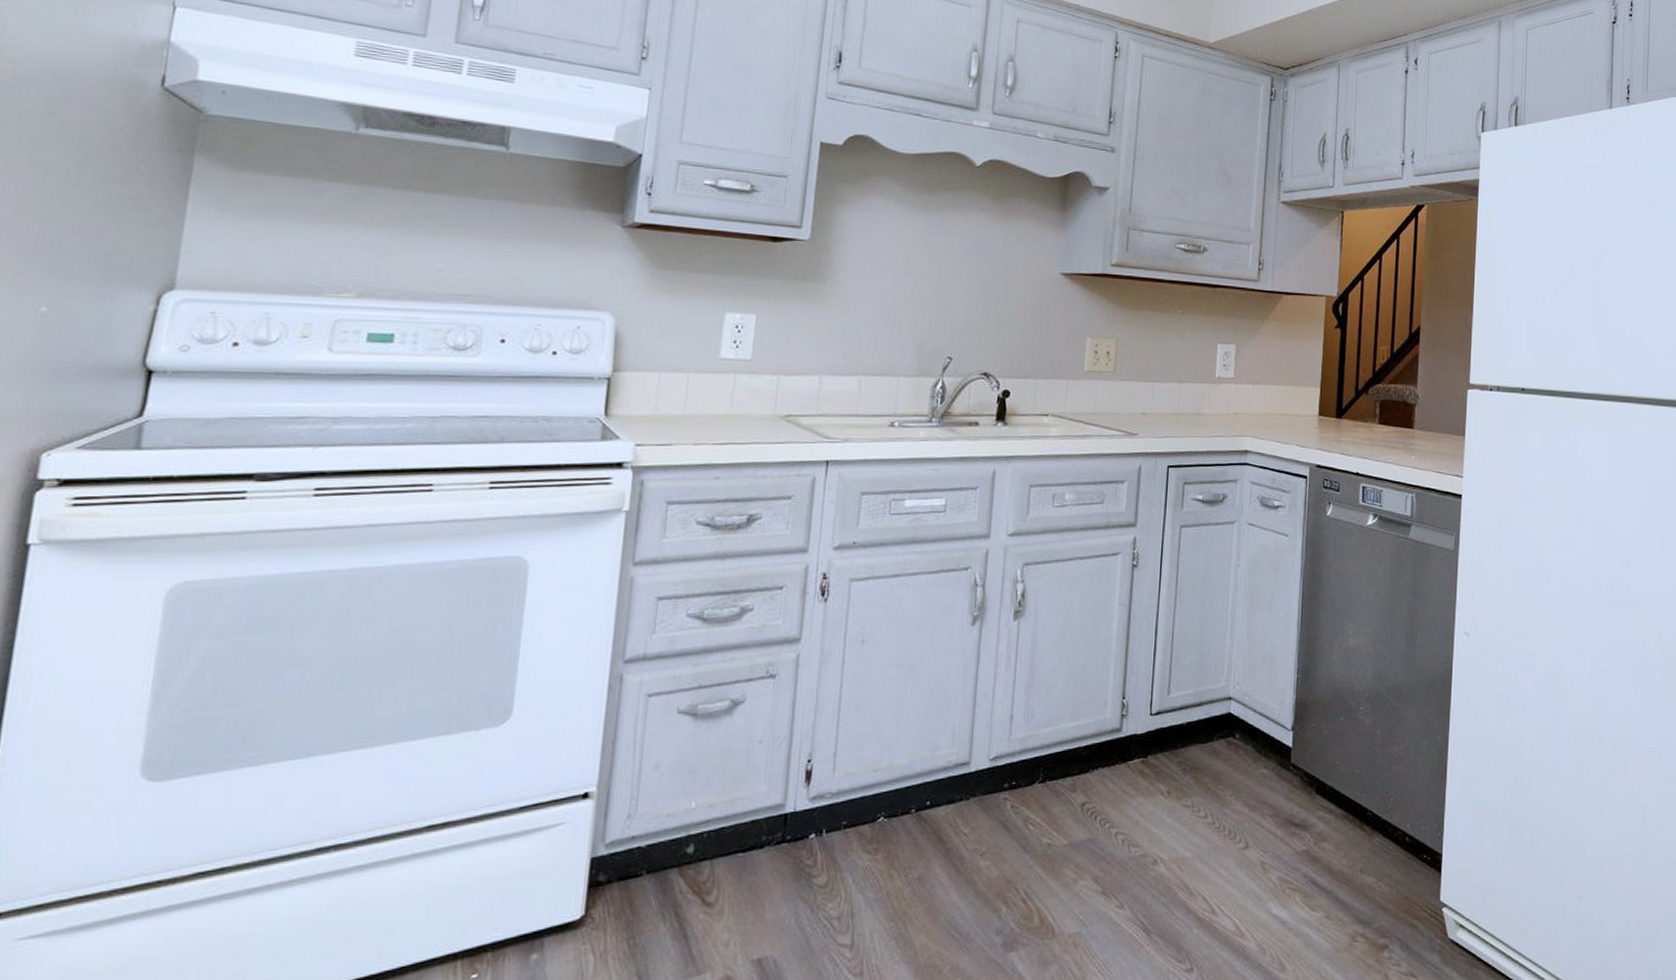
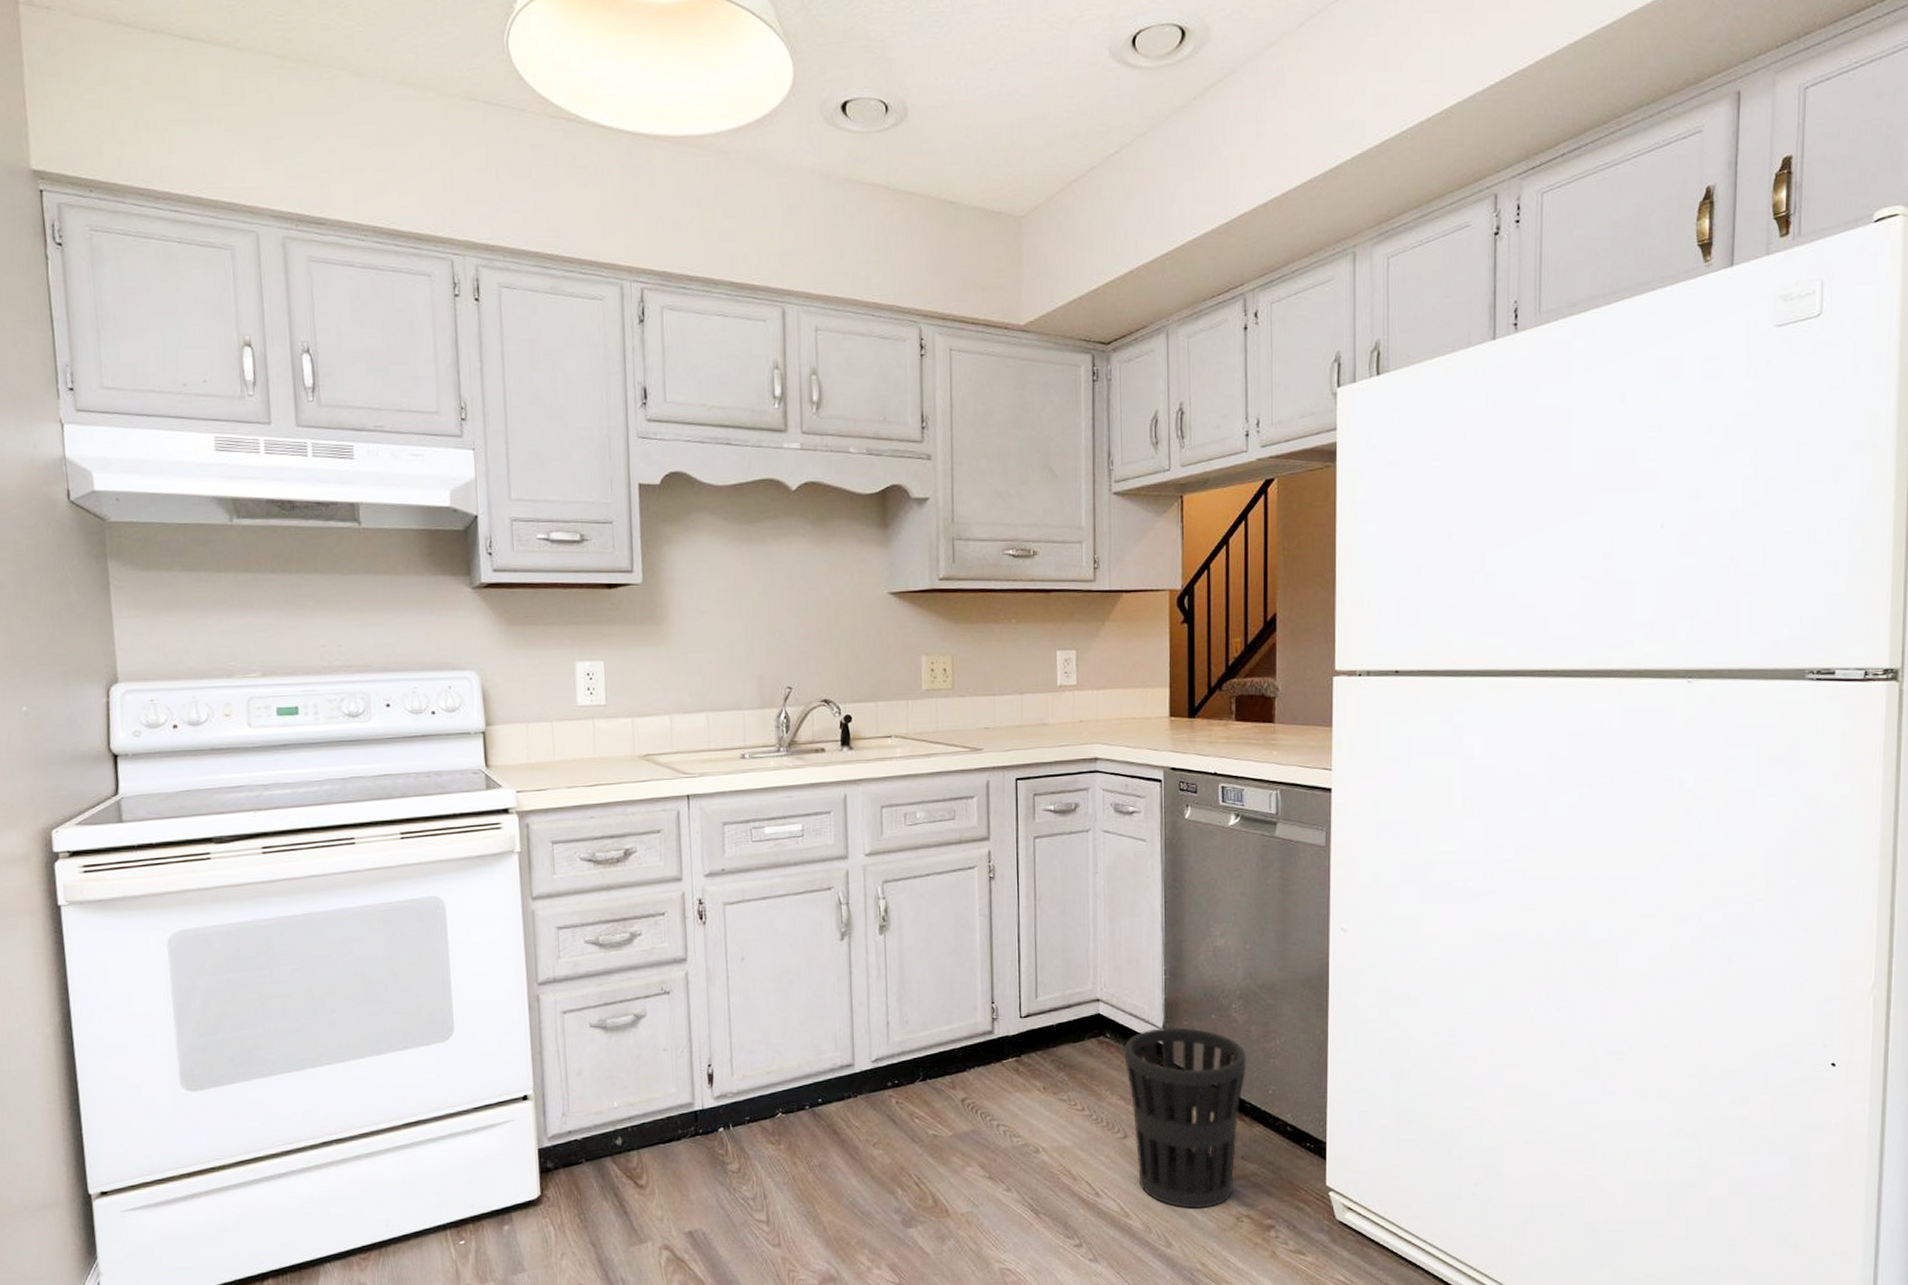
wastebasket: none [1251,729,1371,927] -> present [1124,1027,1247,1209]

